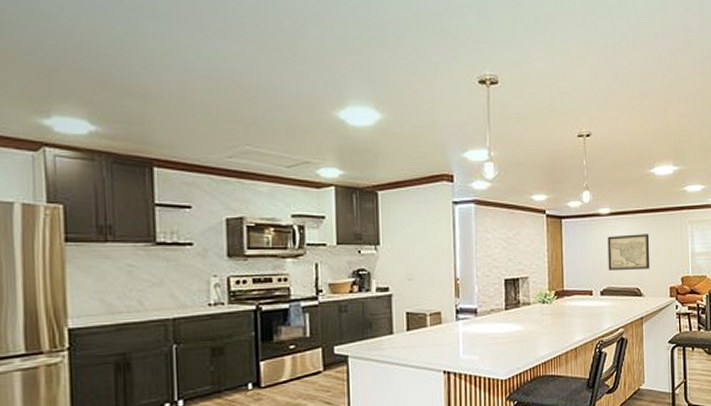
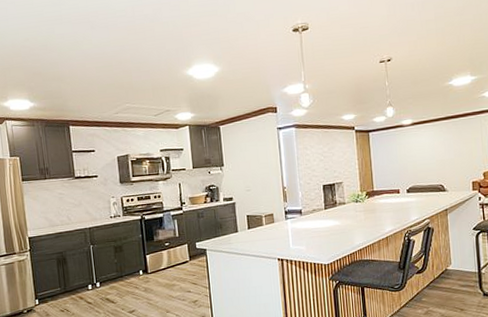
wall art: present [607,234,650,270] -> none [411,138,453,172]

